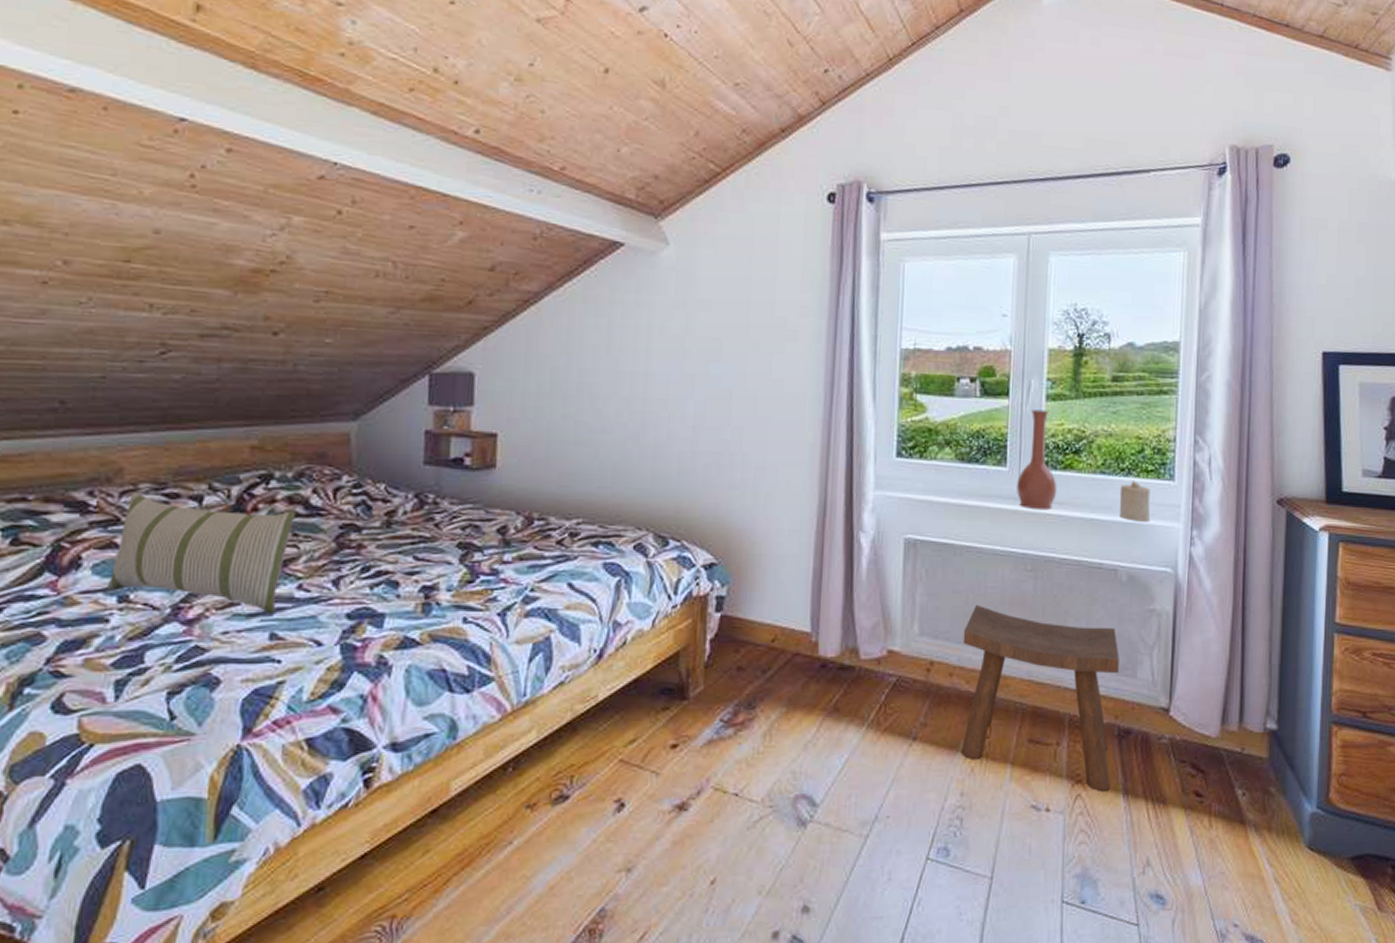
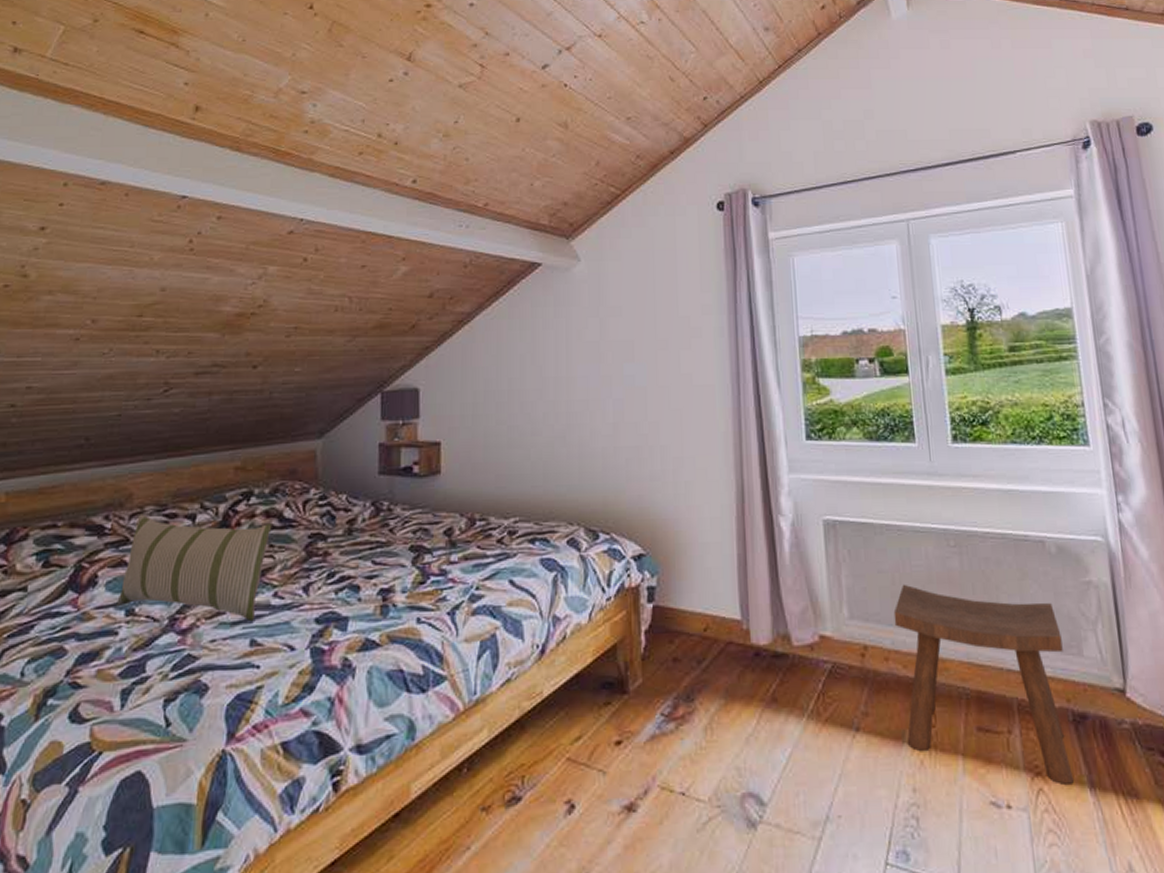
vase: present [1017,409,1057,511] -> none [928,384,970,485]
candle: present [1119,481,1151,523] -> none [1034,449,1071,491]

